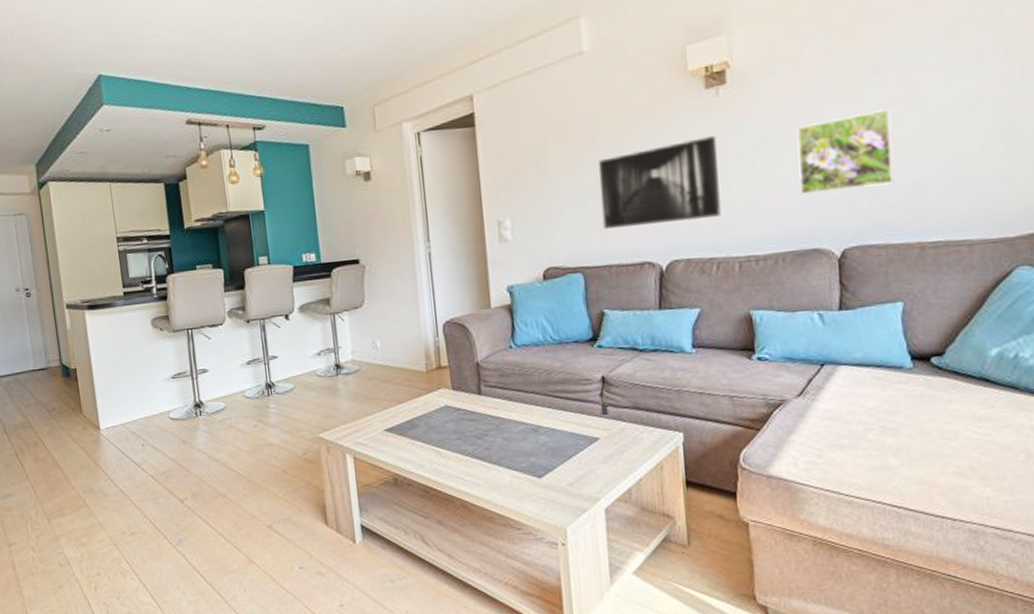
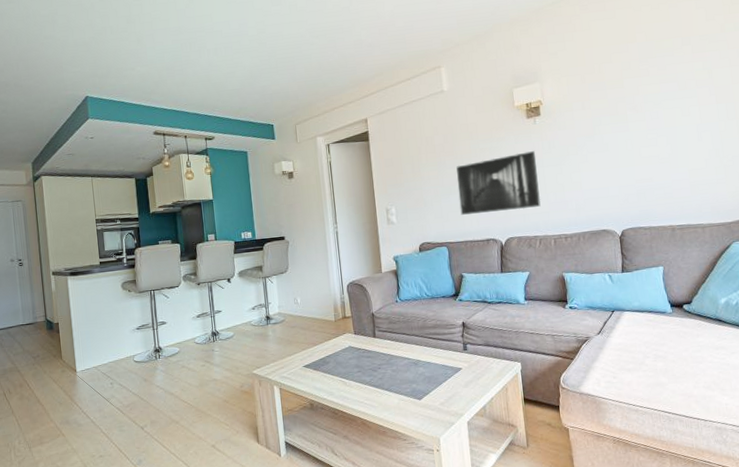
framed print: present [796,109,894,194] -> none [588,135,653,192]

